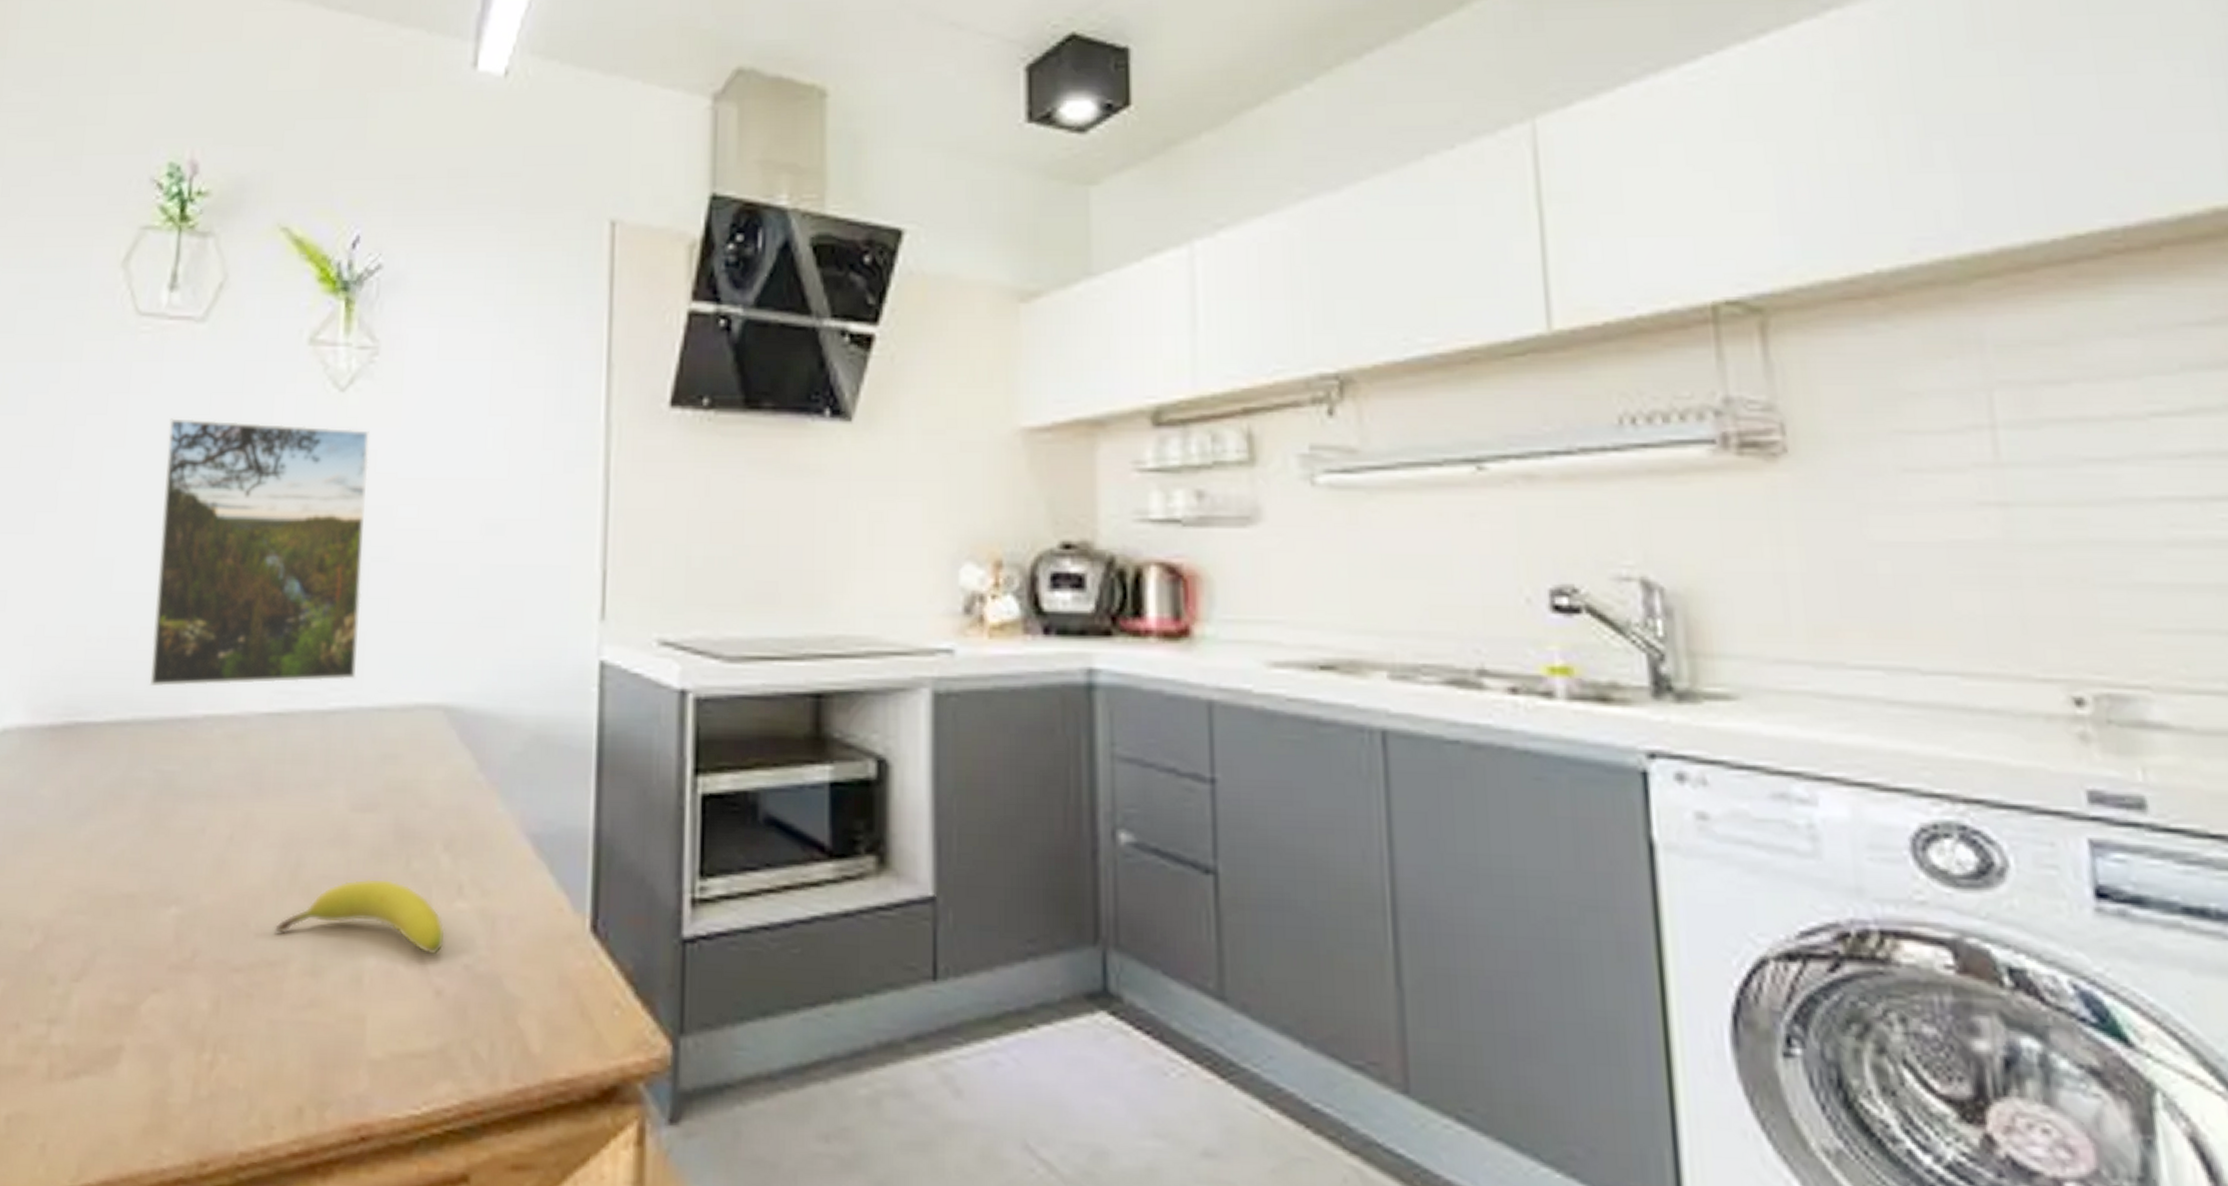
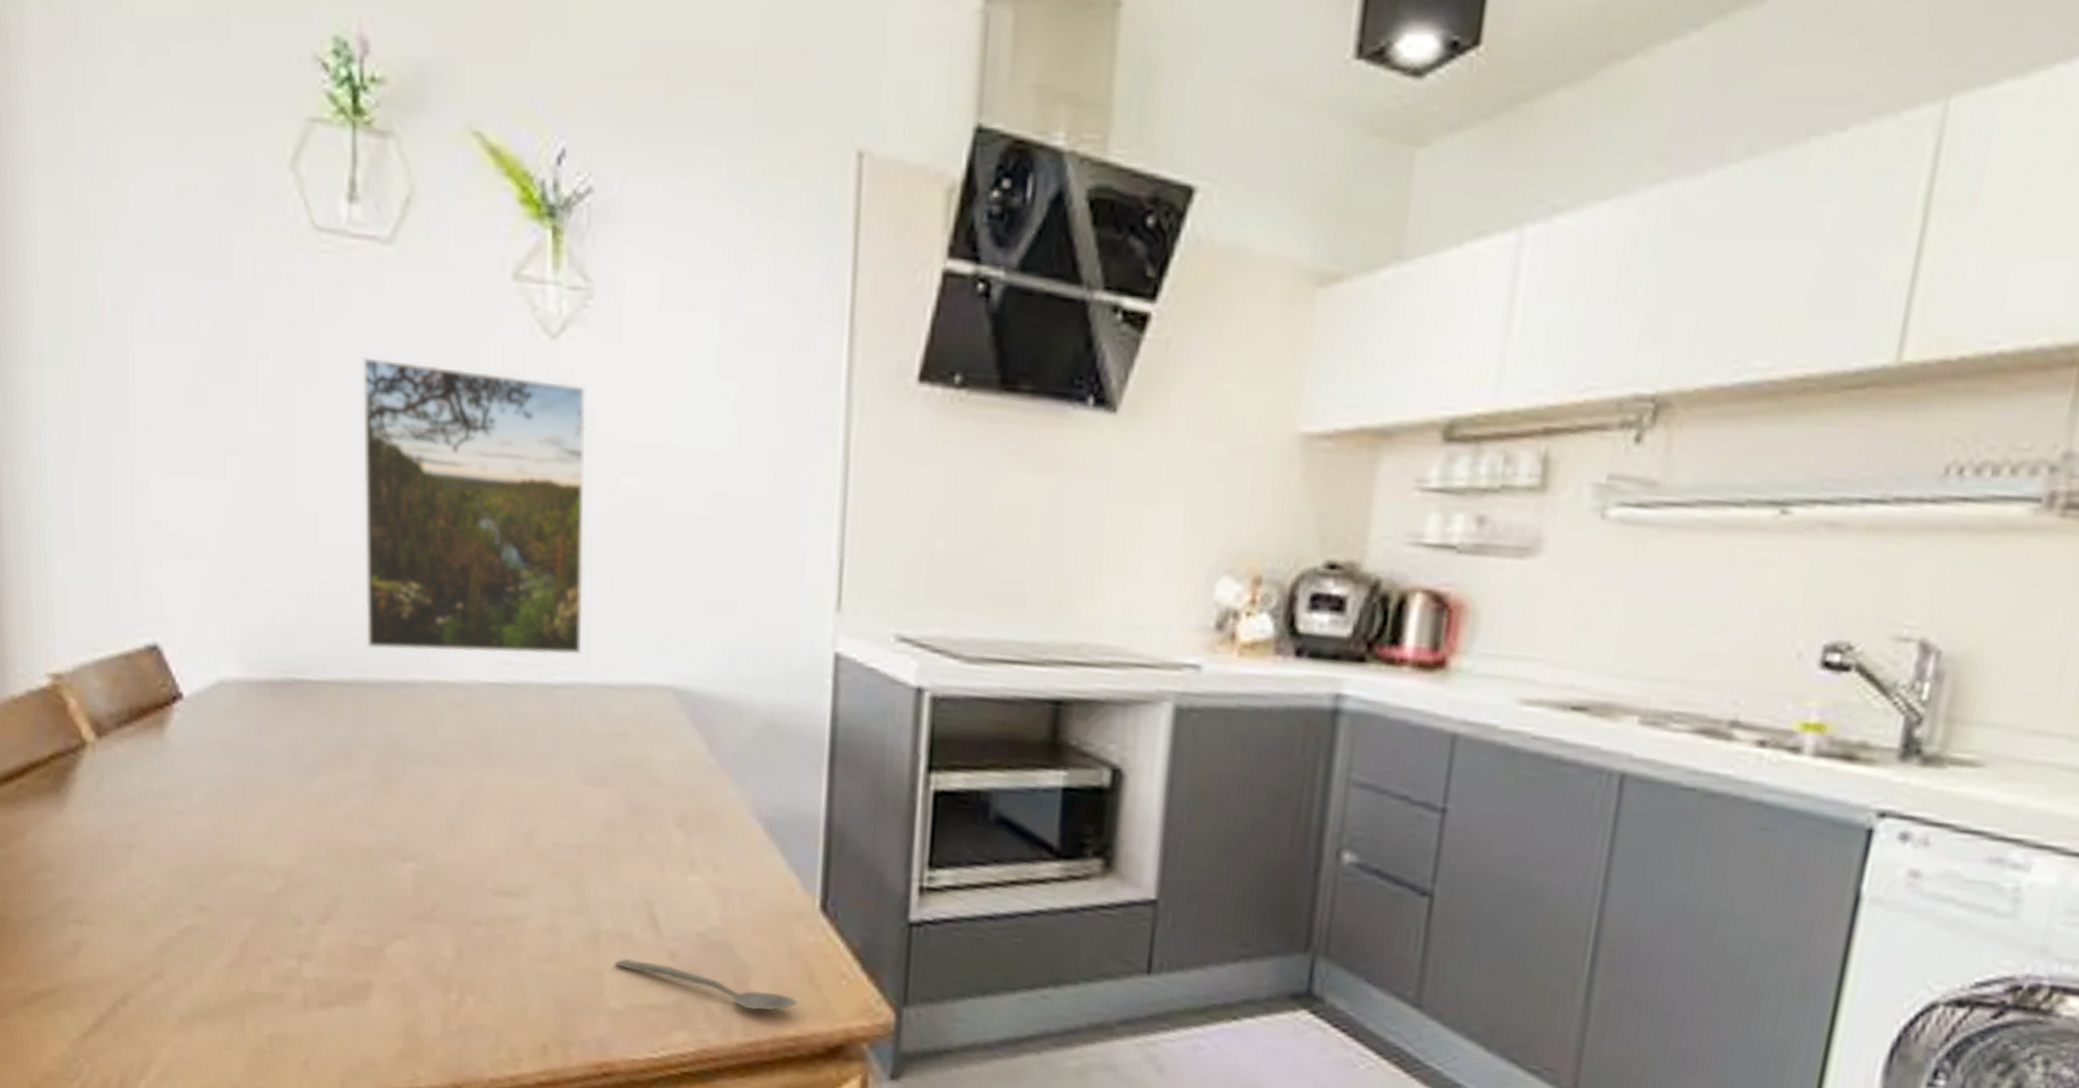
fruit: present [273,879,445,955] -> none [511,848,678,922]
spoon: none [377,999,568,1052] -> present [614,958,797,1011]

